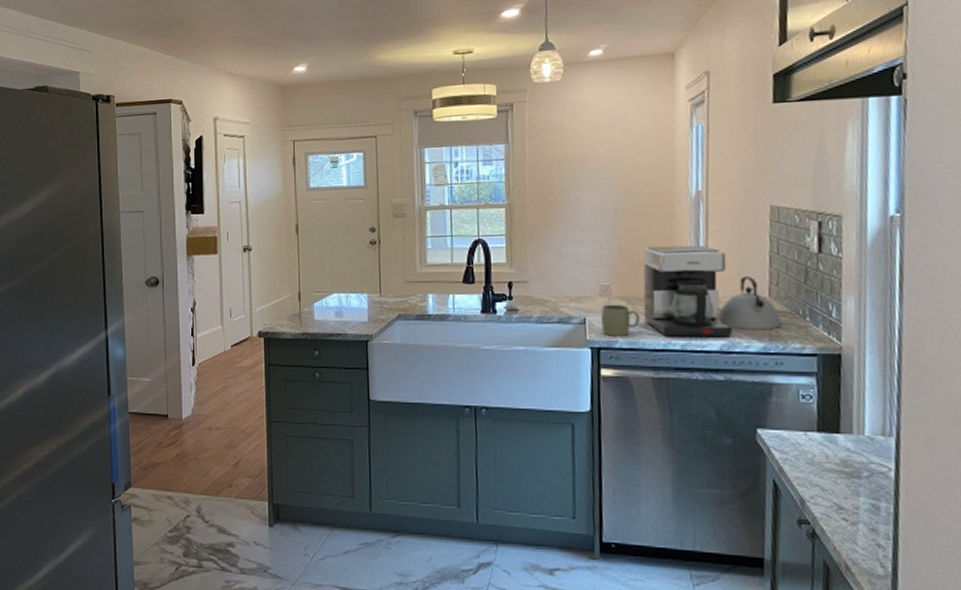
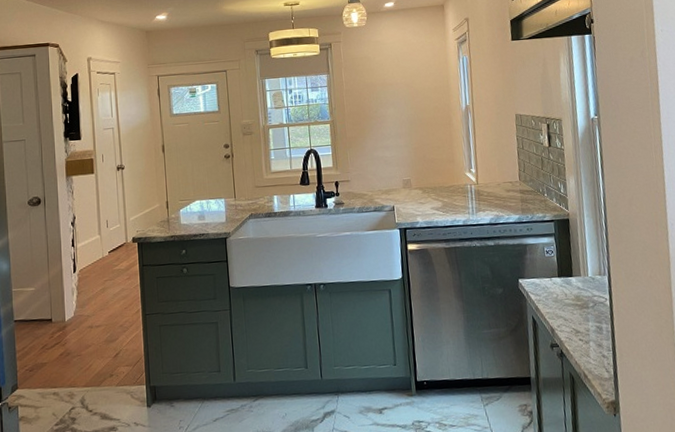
mug: present [601,304,641,336] -> none [405,193,433,219]
coffee maker: present [643,245,733,337] -> none [432,145,498,216]
kettle: present [718,275,782,330] -> none [487,166,529,206]

